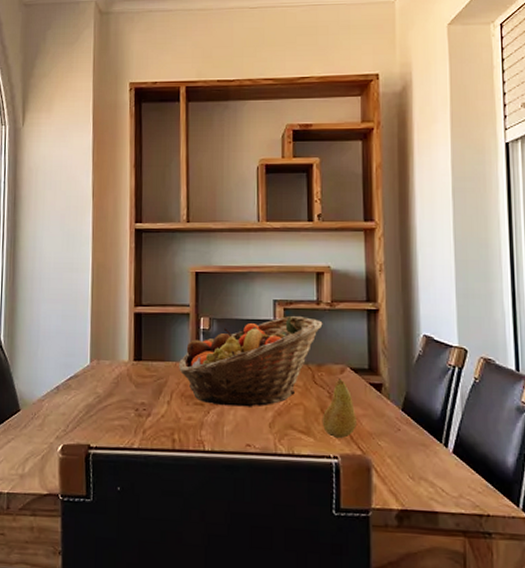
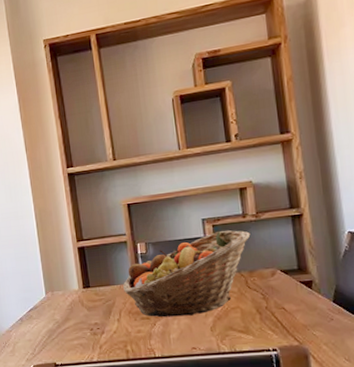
fruit: present [322,379,356,439] -> none [258,281,292,334]

